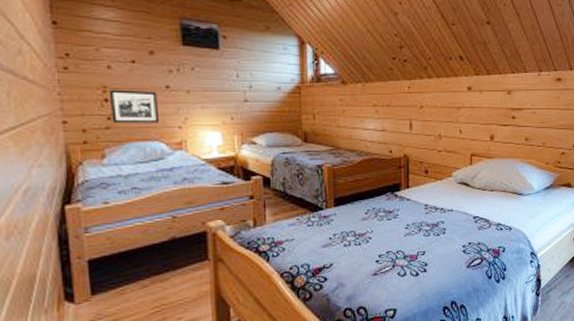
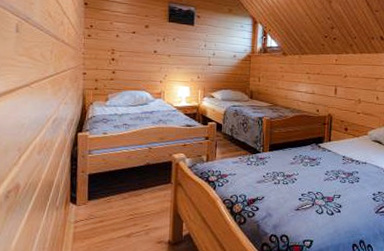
picture frame: present [109,89,160,124] -> none [115,52,148,78]

